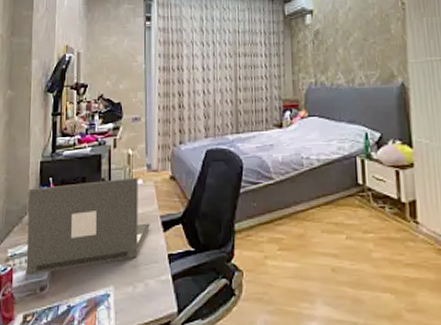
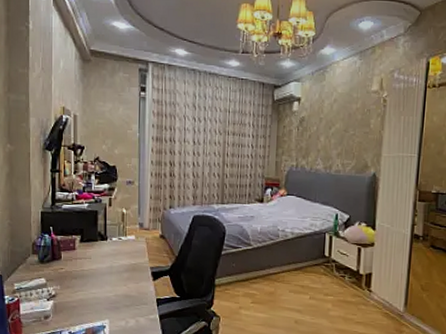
laptop: present [25,177,150,276] -> none [31,233,141,306]

